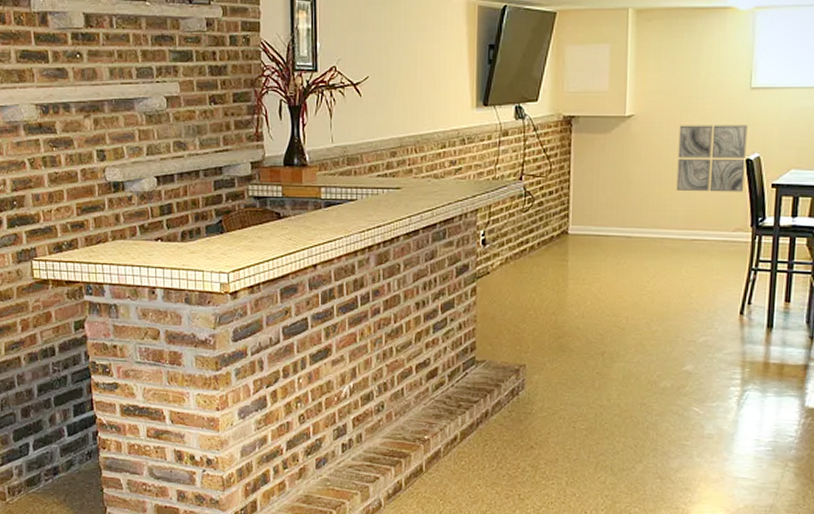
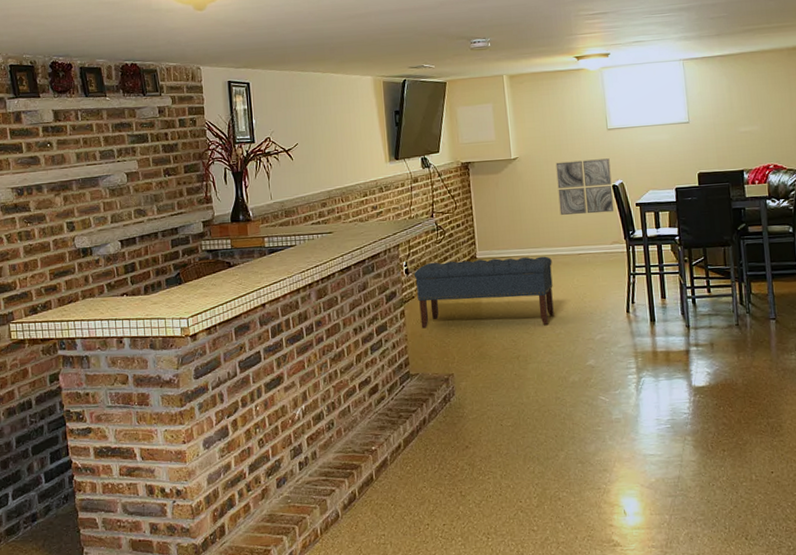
bench: none [491,234,659,319] -> present [413,256,554,329]

